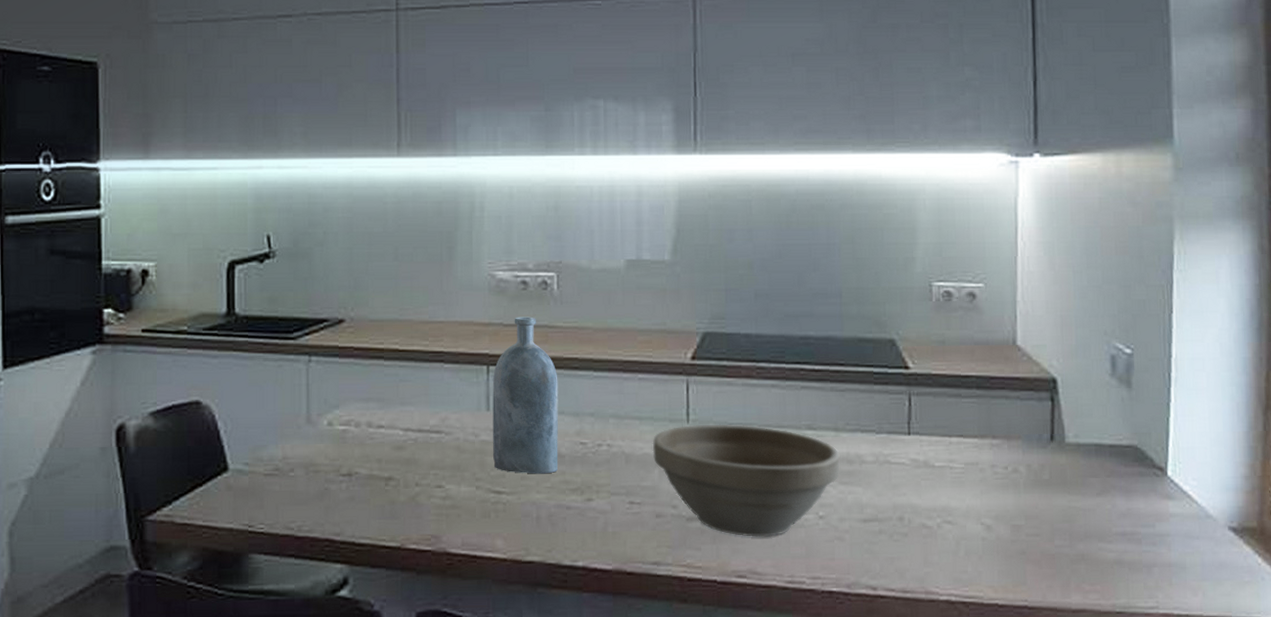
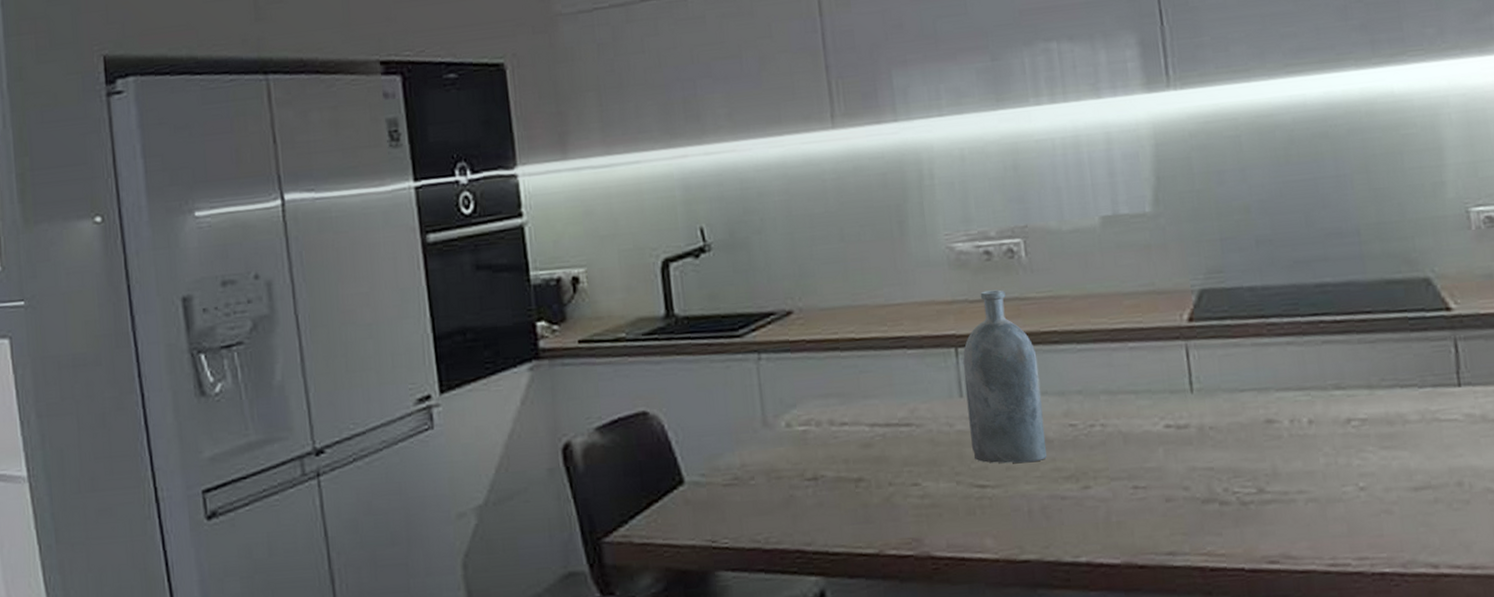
flower pot: present [652,424,840,537] -> none [1152,390,1379,517]

